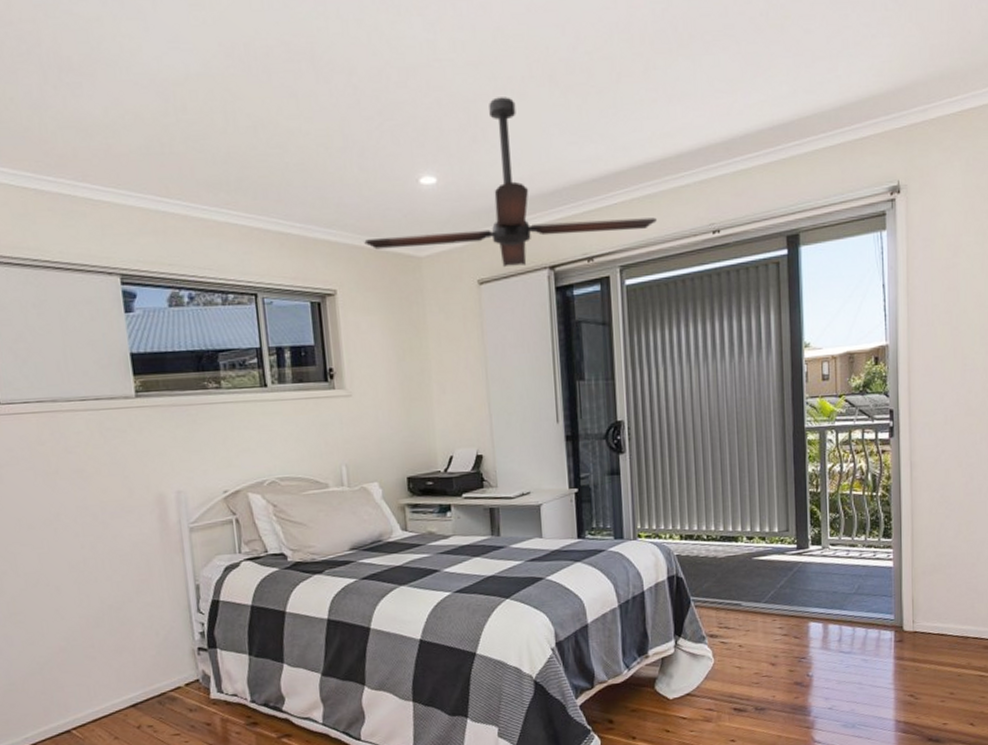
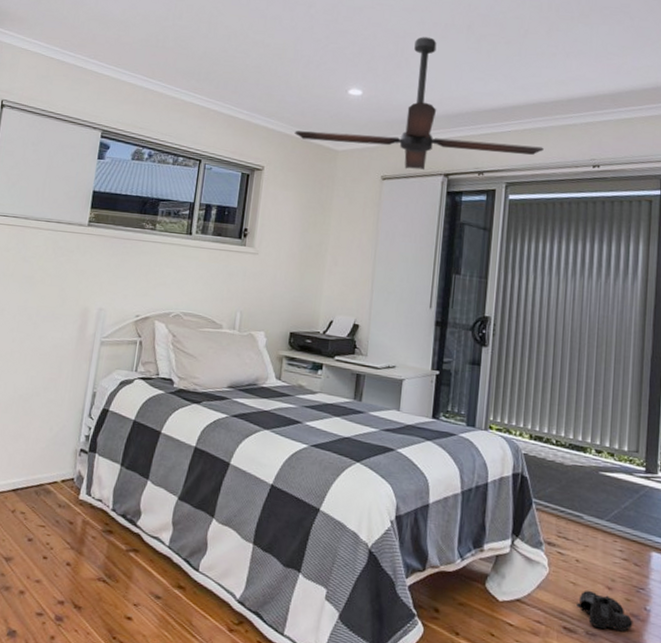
boots: none [744,670,798,703] -> present [577,590,633,632]

